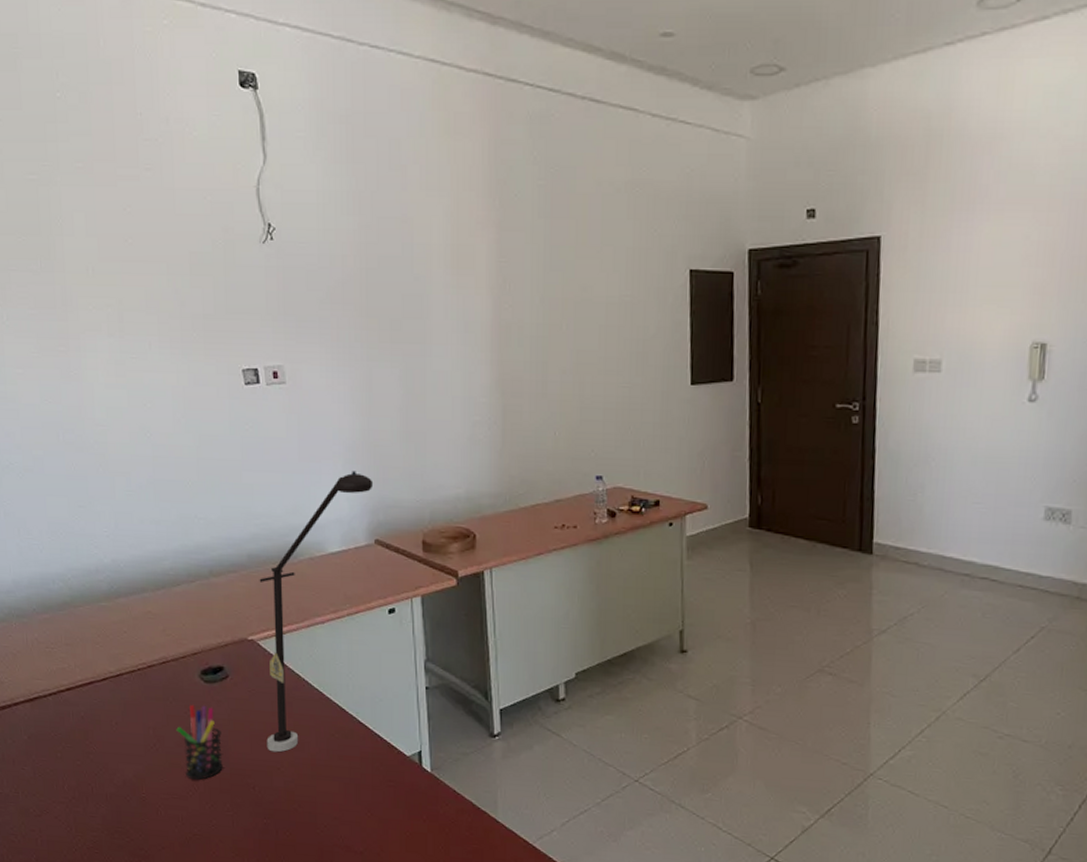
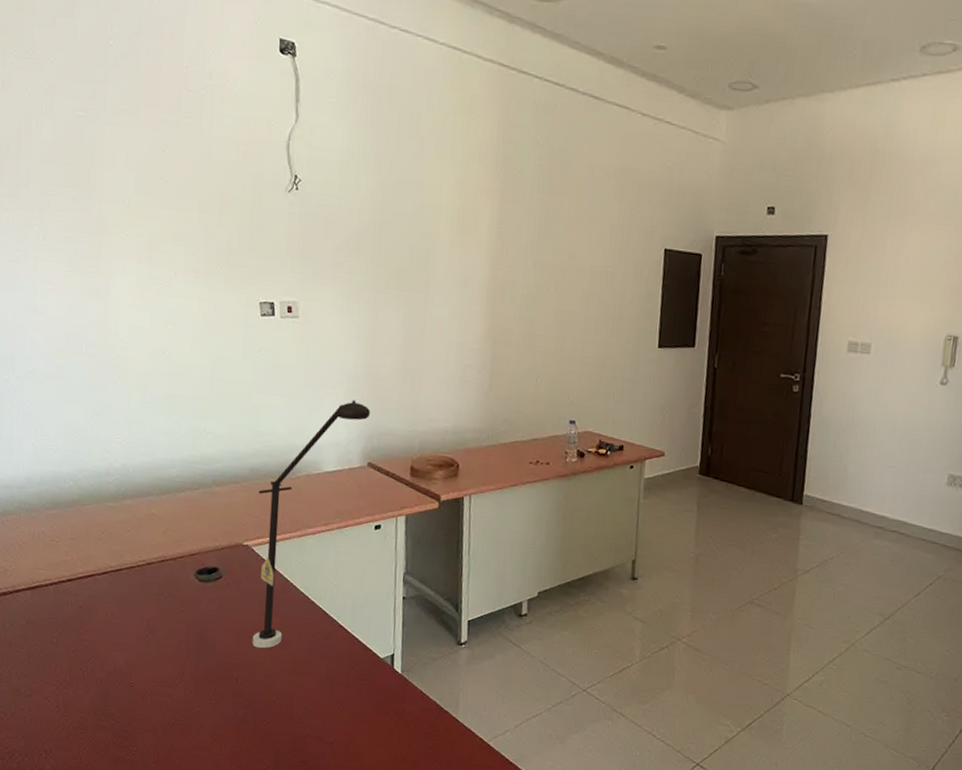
pen holder: present [176,704,223,780] -> none [168,600,211,670]

